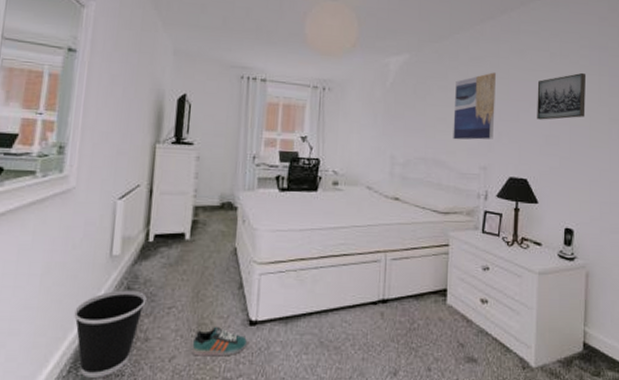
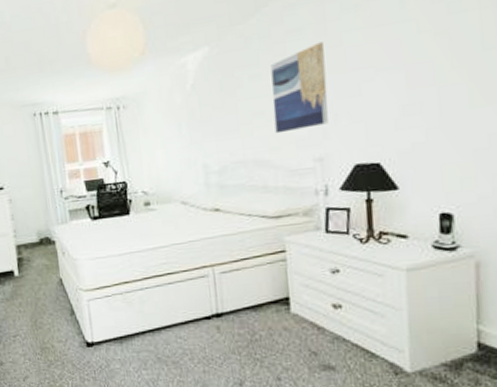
sneaker: present [191,327,247,357] -> none [39,350,88,376]
wall art: present [537,72,587,120] -> none [383,11,461,88]

